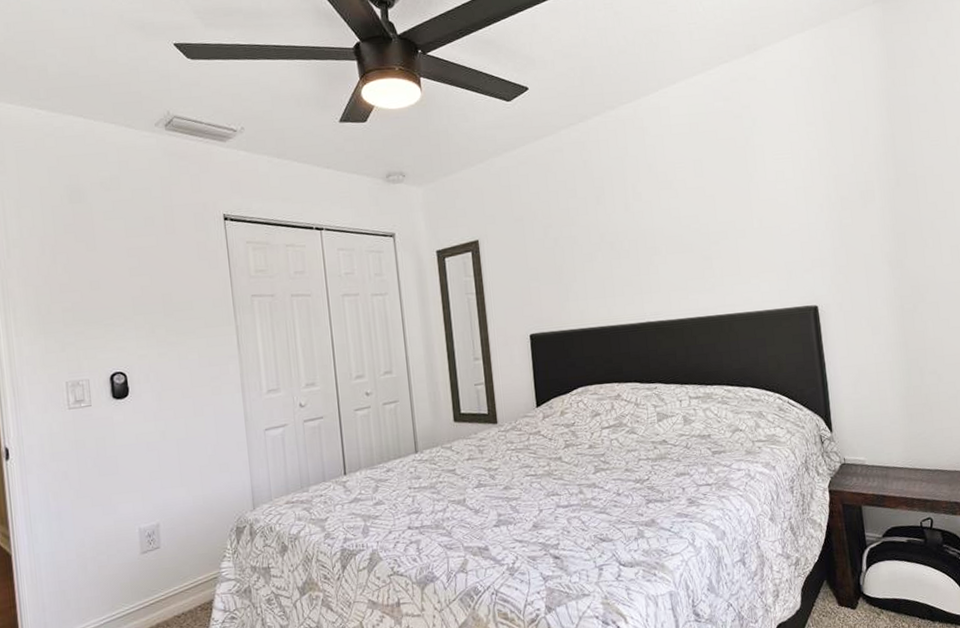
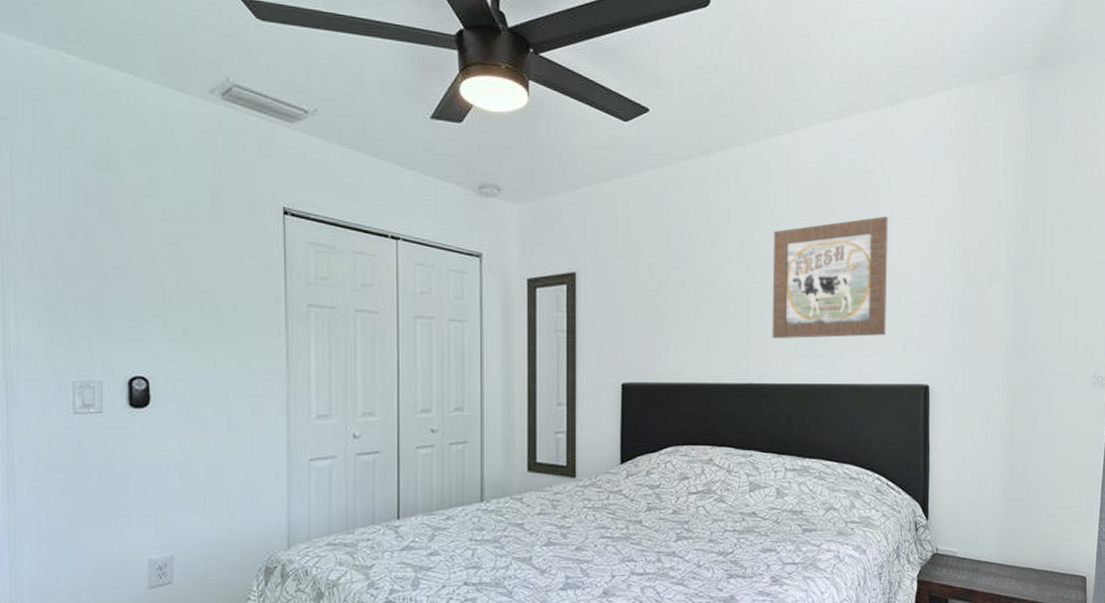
wall art: none [654,155,770,278] -> present [772,216,889,338]

